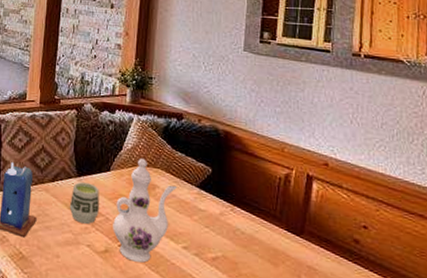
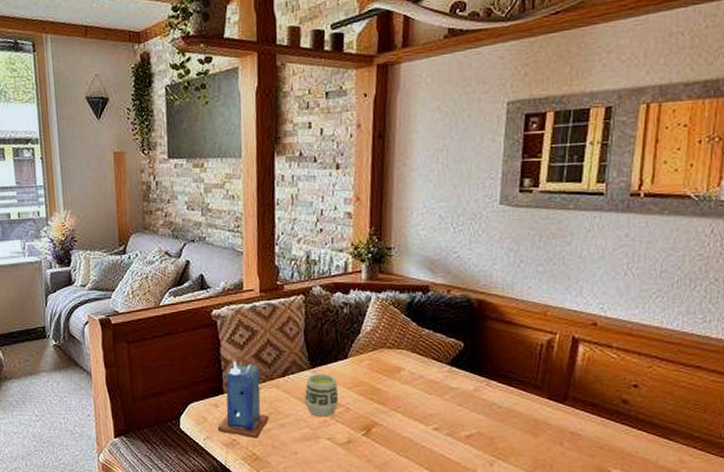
ewer: present [113,157,178,263] -> none [354,340,426,449]

